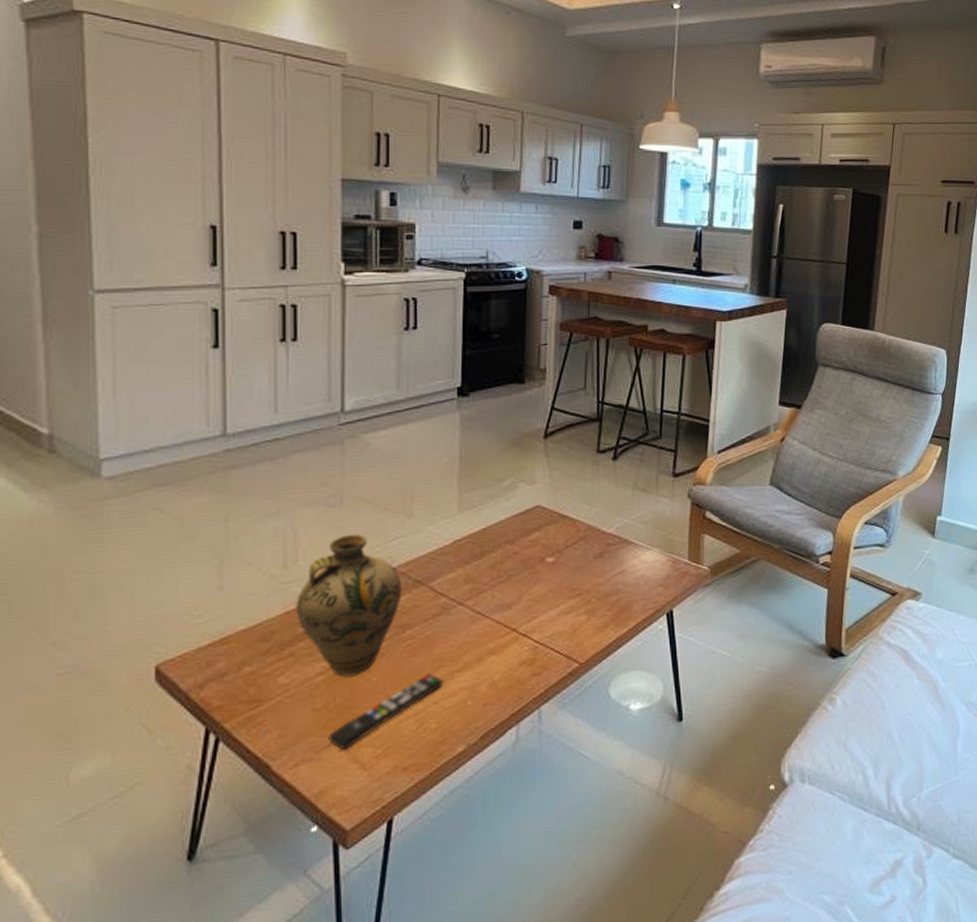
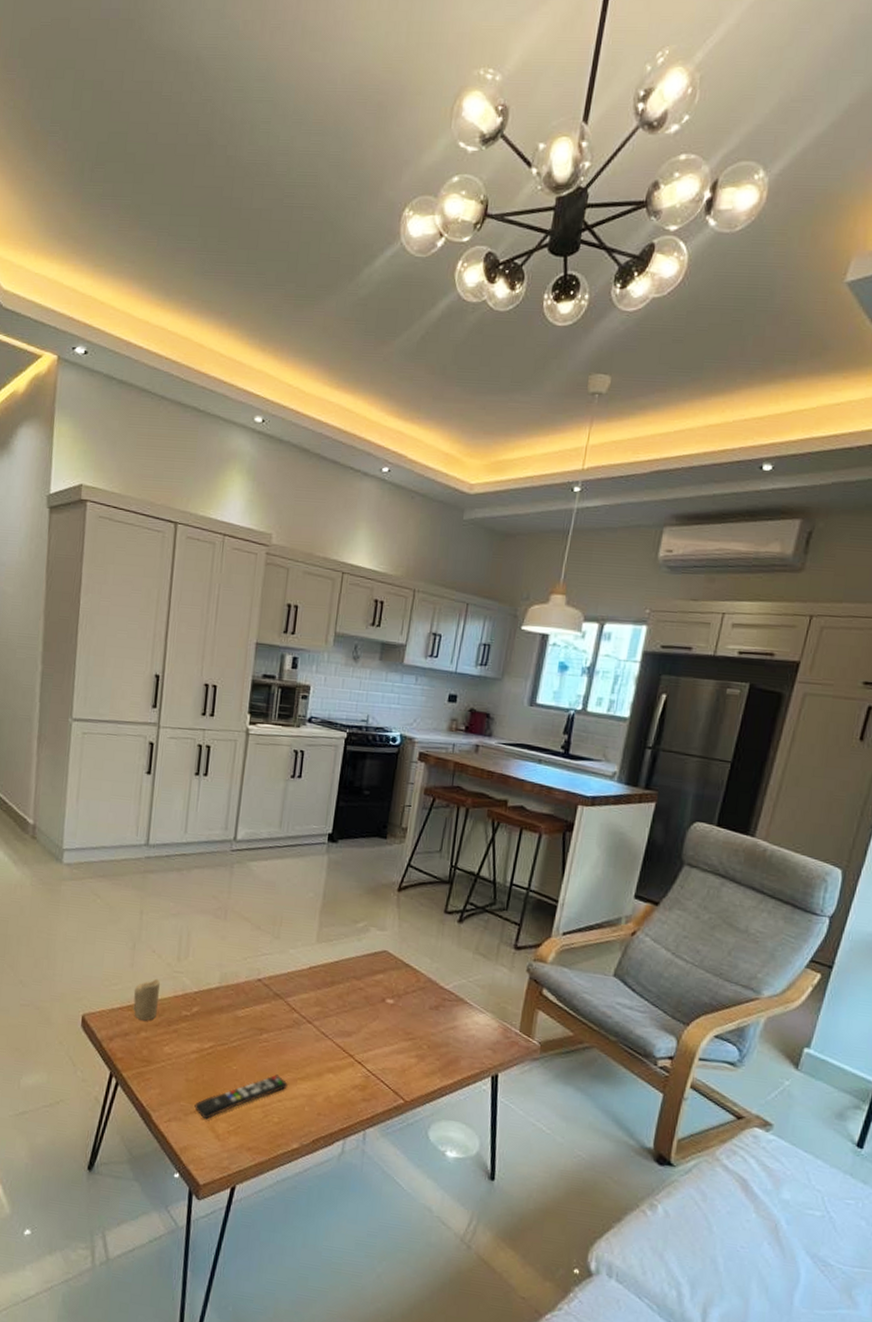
candle: none [227,596,265,653] -> present [133,978,160,1021]
jug: present [296,533,402,678] -> none [182,943,265,1061]

